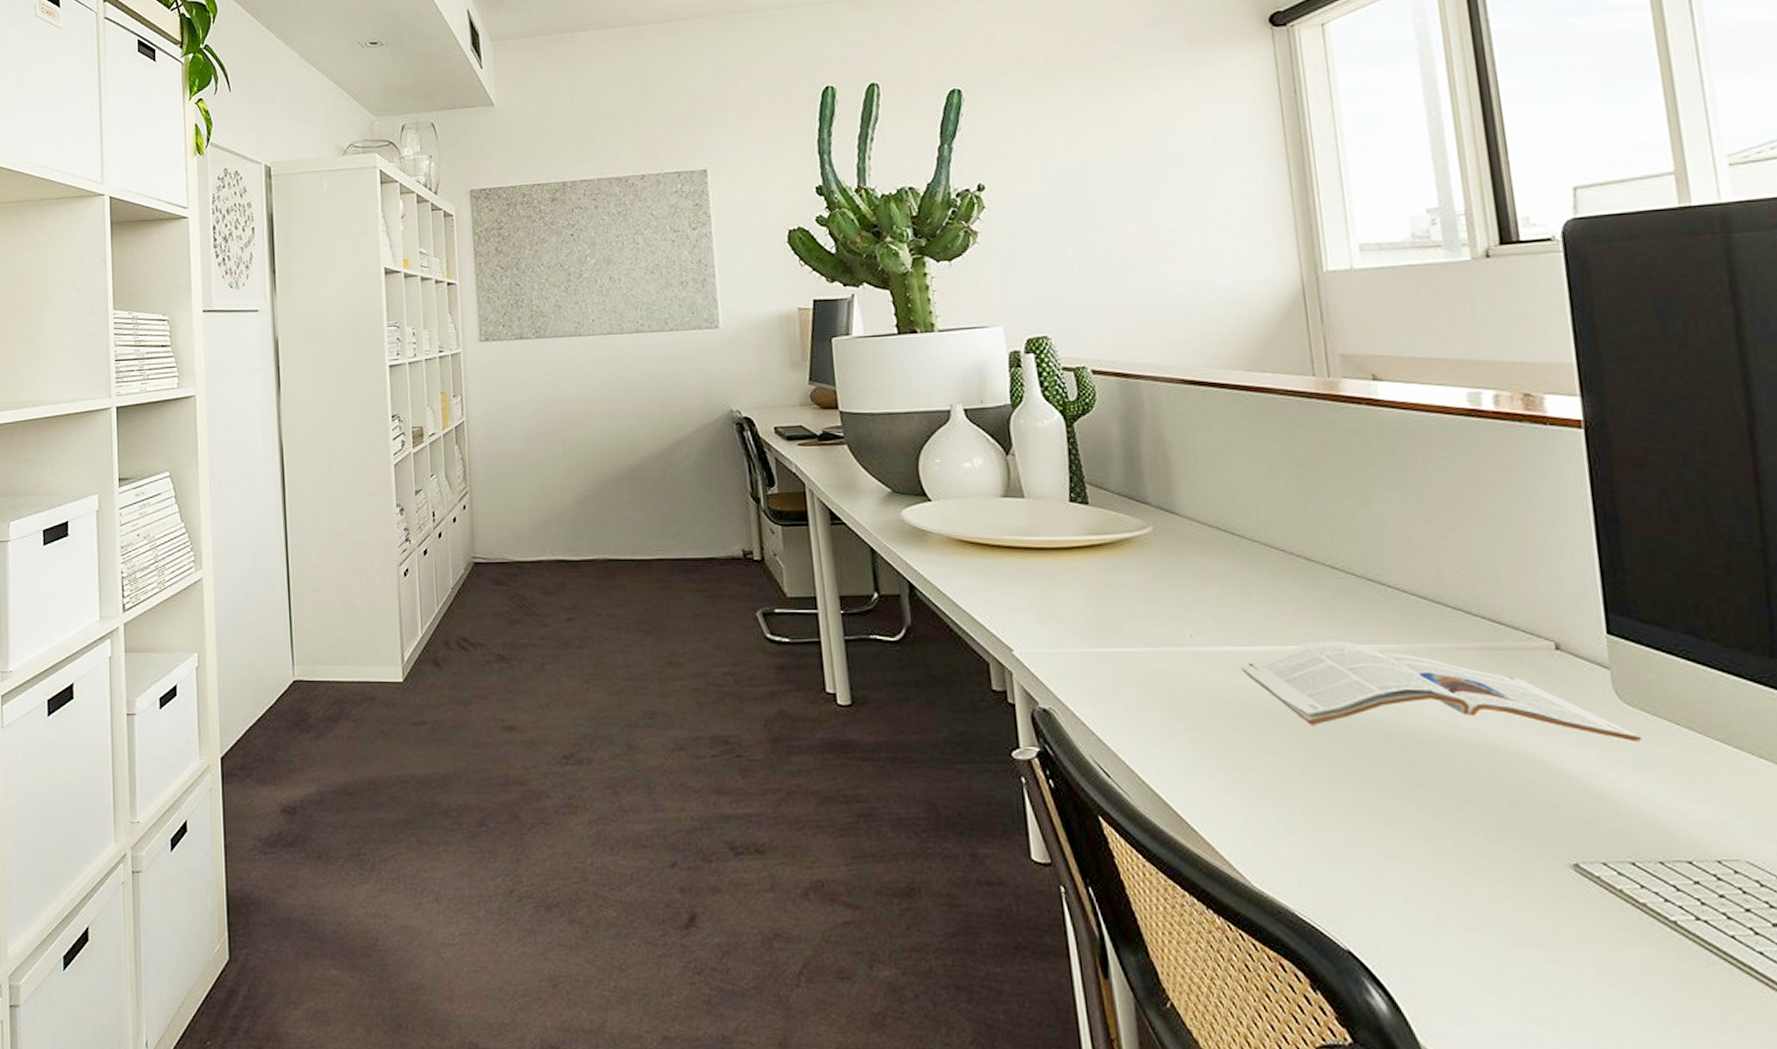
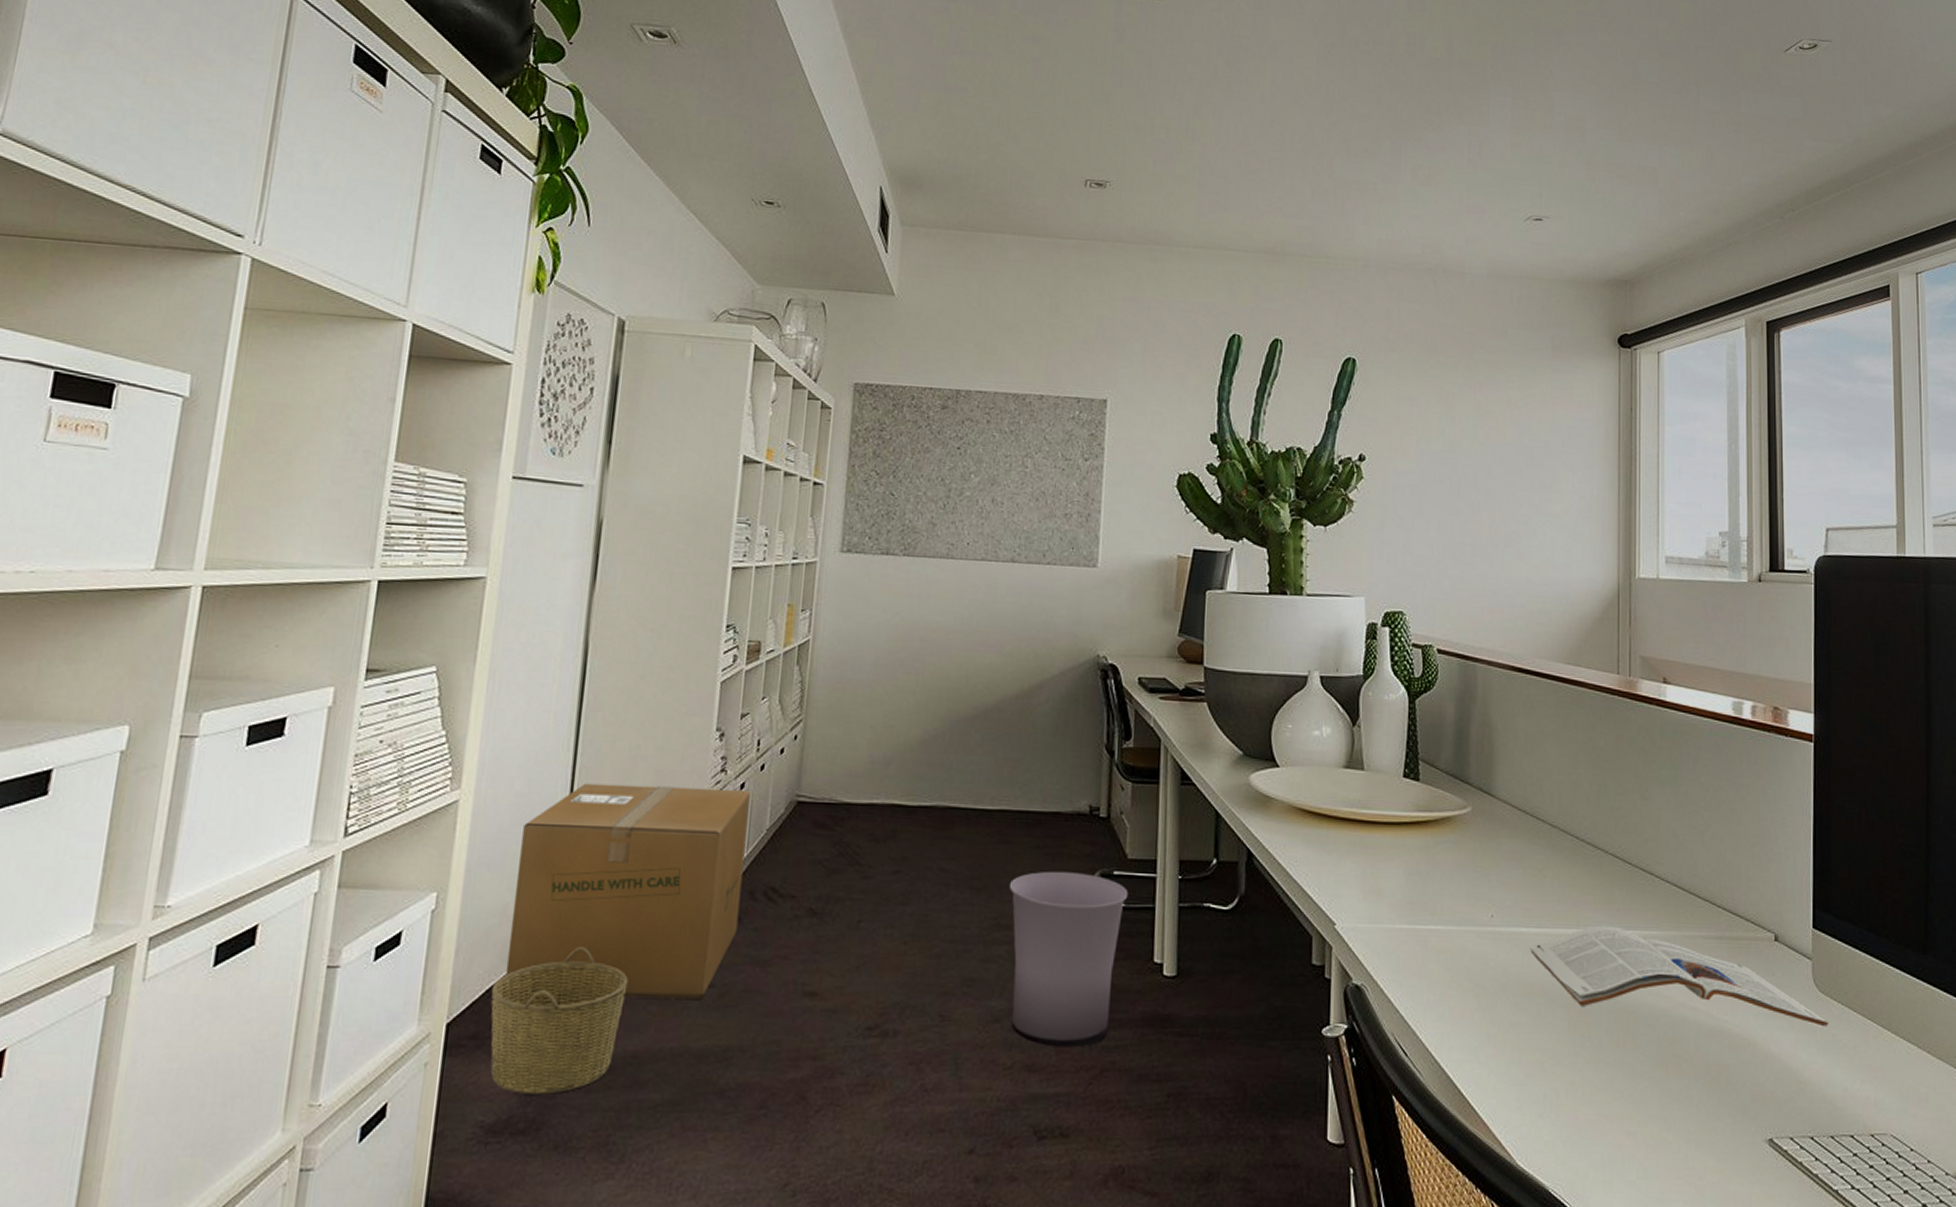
basket: none [250,693,356,814] -> present [490,947,629,1095]
box: none [255,555,439,734] -> present [505,783,750,999]
waste bin: none [675,611,792,772] -> present [1009,871,1128,1048]

